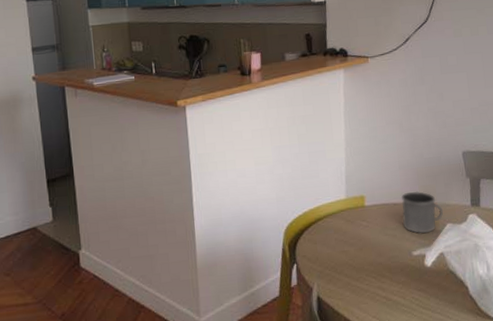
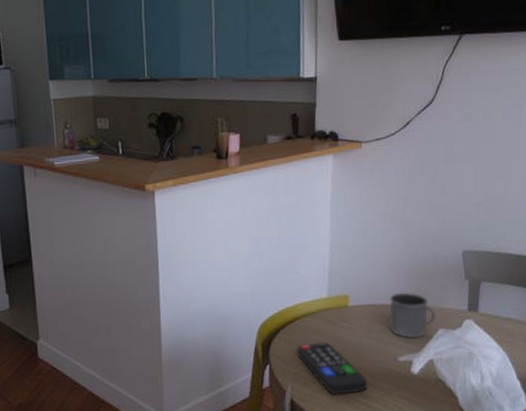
remote control: none [320,240,387,290] -> present [297,342,368,395]

